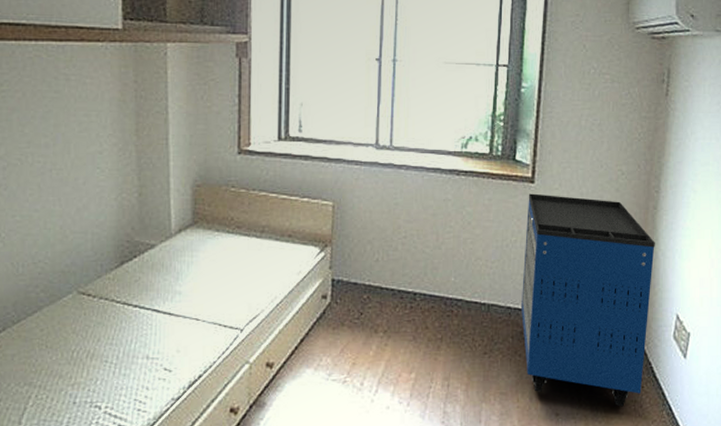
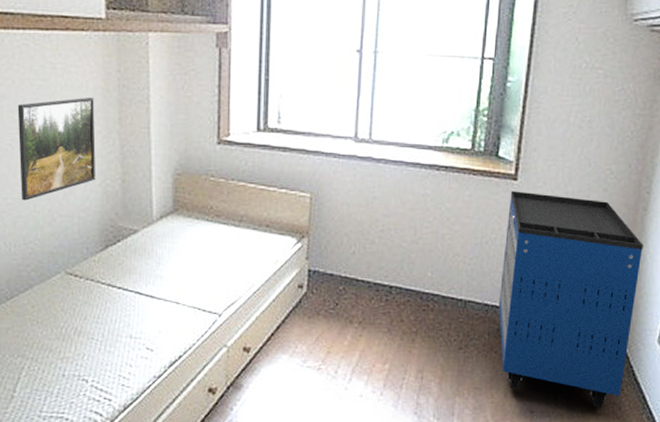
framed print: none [28,108,111,218] -> present [17,97,96,201]

